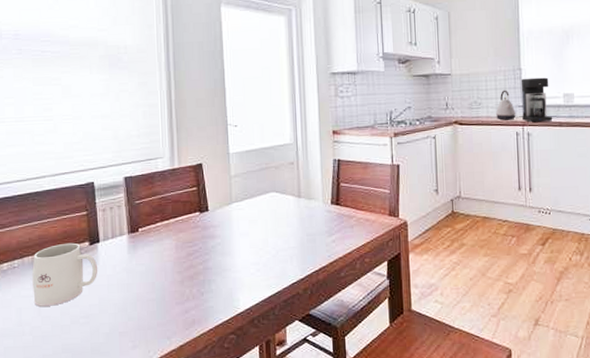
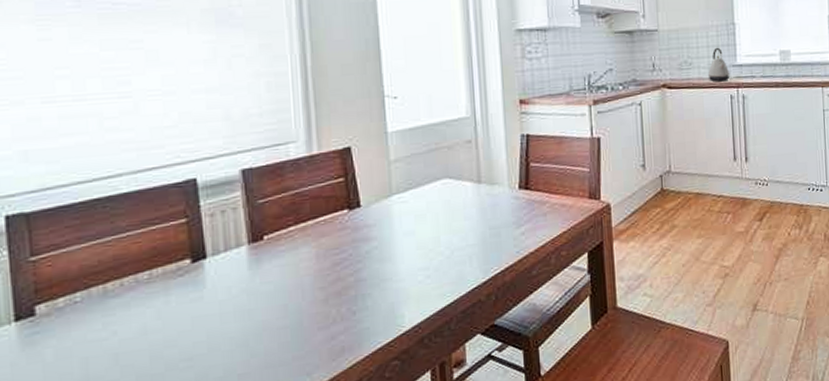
mug: present [32,242,98,307] -> none [104,261,206,353]
coffee maker: present [521,77,553,123] -> none [734,32,769,84]

